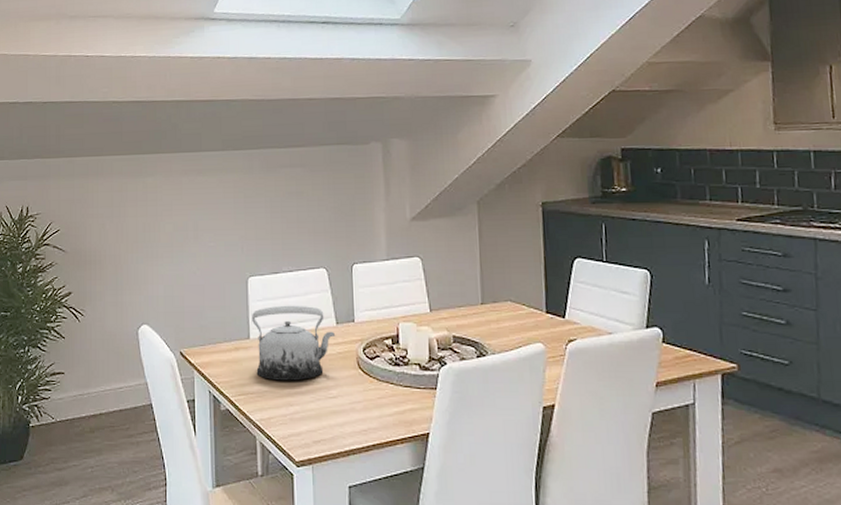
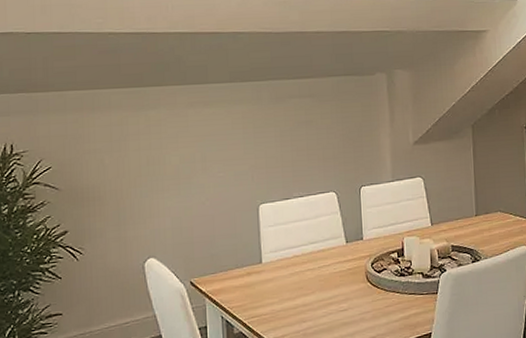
teapot: present [252,305,336,381] -> none [264,227,346,300]

